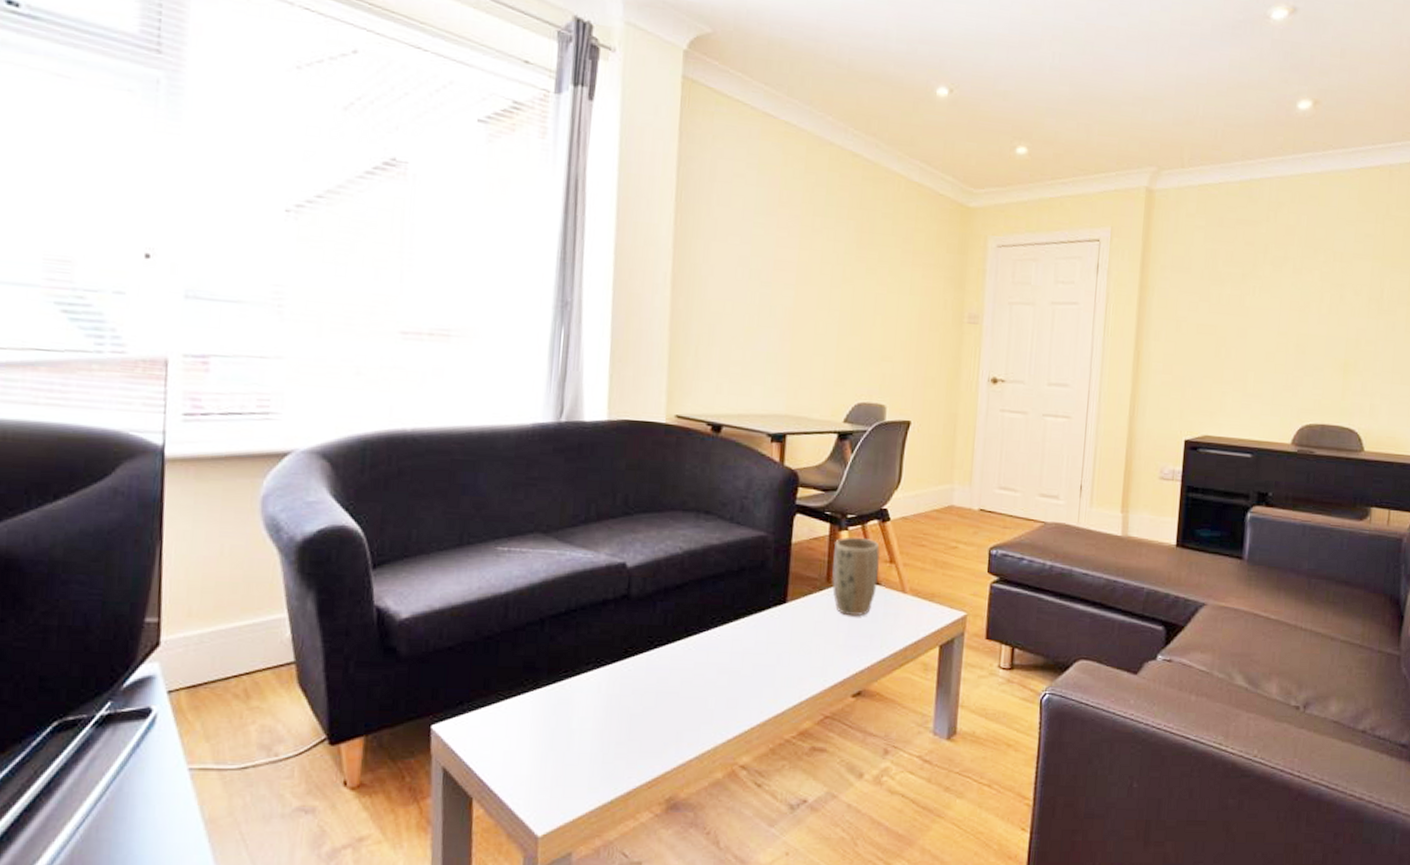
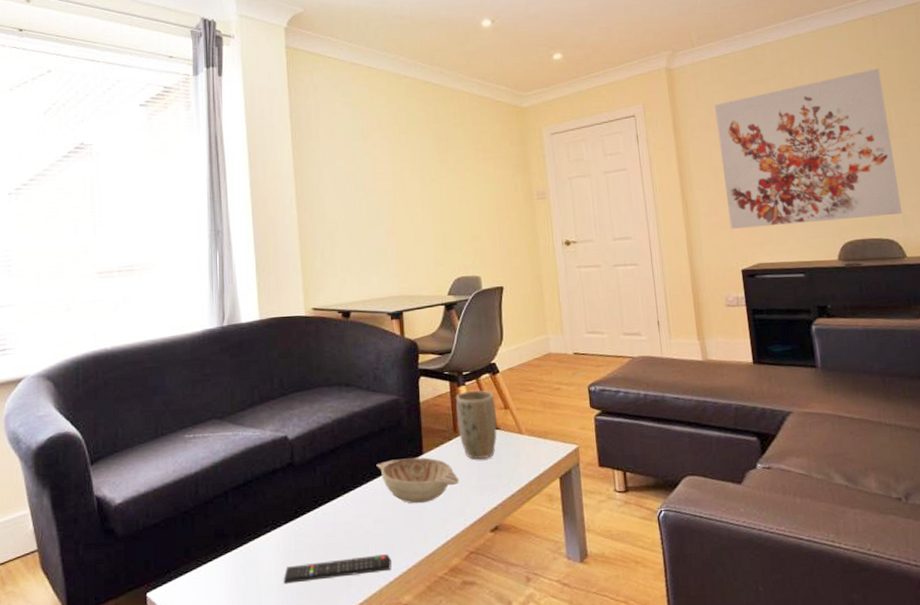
remote control: none [601,709,733,731] -> present [283,554,392,584]
decorative bowl: none [729,604,825,658] -> present [376,457,459,504]
wall art: none [1182,229,1384,403] -> present [715,68,903,229]

